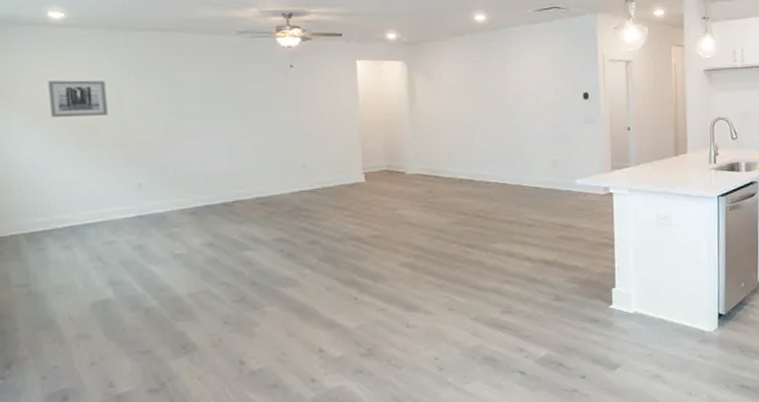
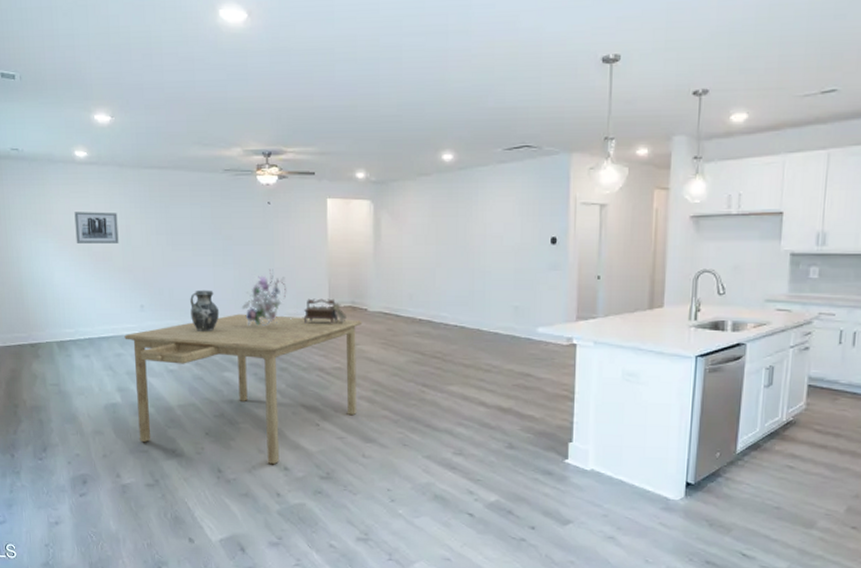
dining table: none [117,184,400,348] -> present [124,313,362,465]
ceramic jug: none [200,161,237,208] -> present [190,290,220,331]
bouquet: none [262,135,324,198] -> present [241,269,294,326]
decorative box: none [335,163,383,192] -> present [303,298,347,324]

